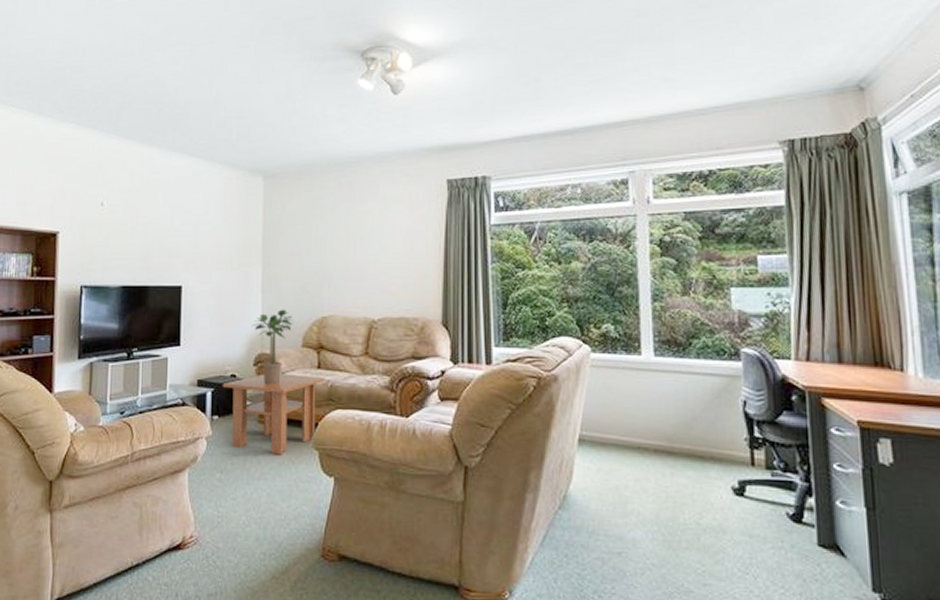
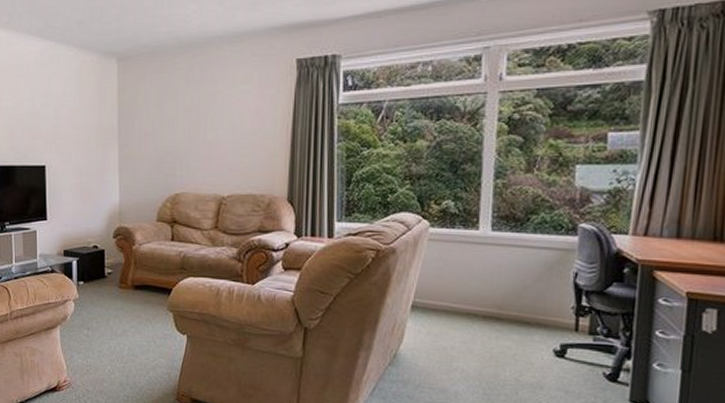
coffee table: present [222,374,325,455] -> none [86,245,178,316]
potted plant: present [252,309,293,384] -> none [111,187,148,255]

